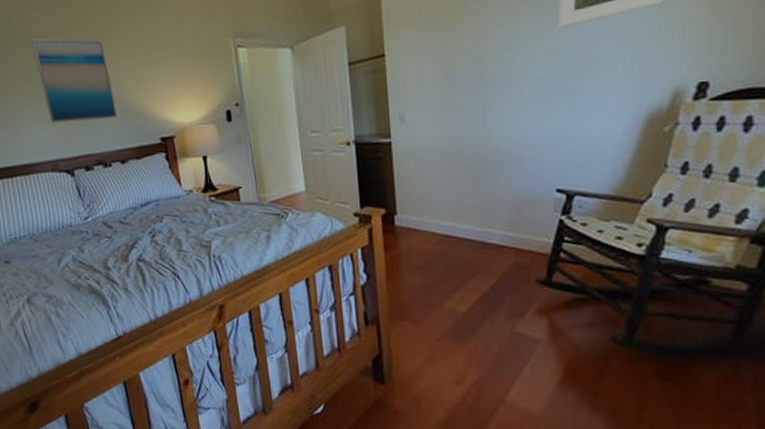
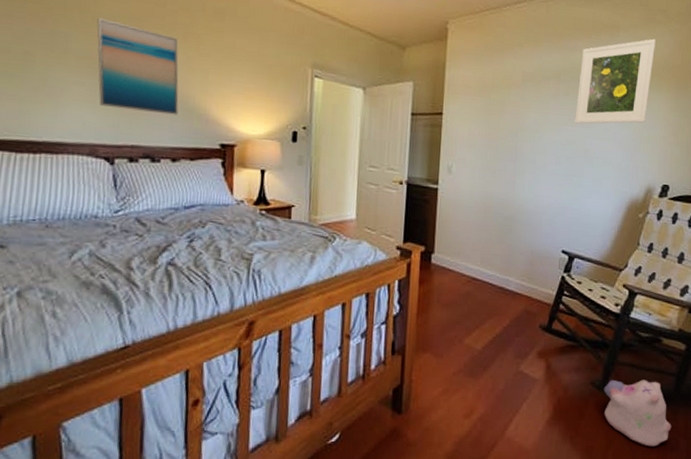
plush toy: none [629,330,733,408] -> present [603,379,672,447]

